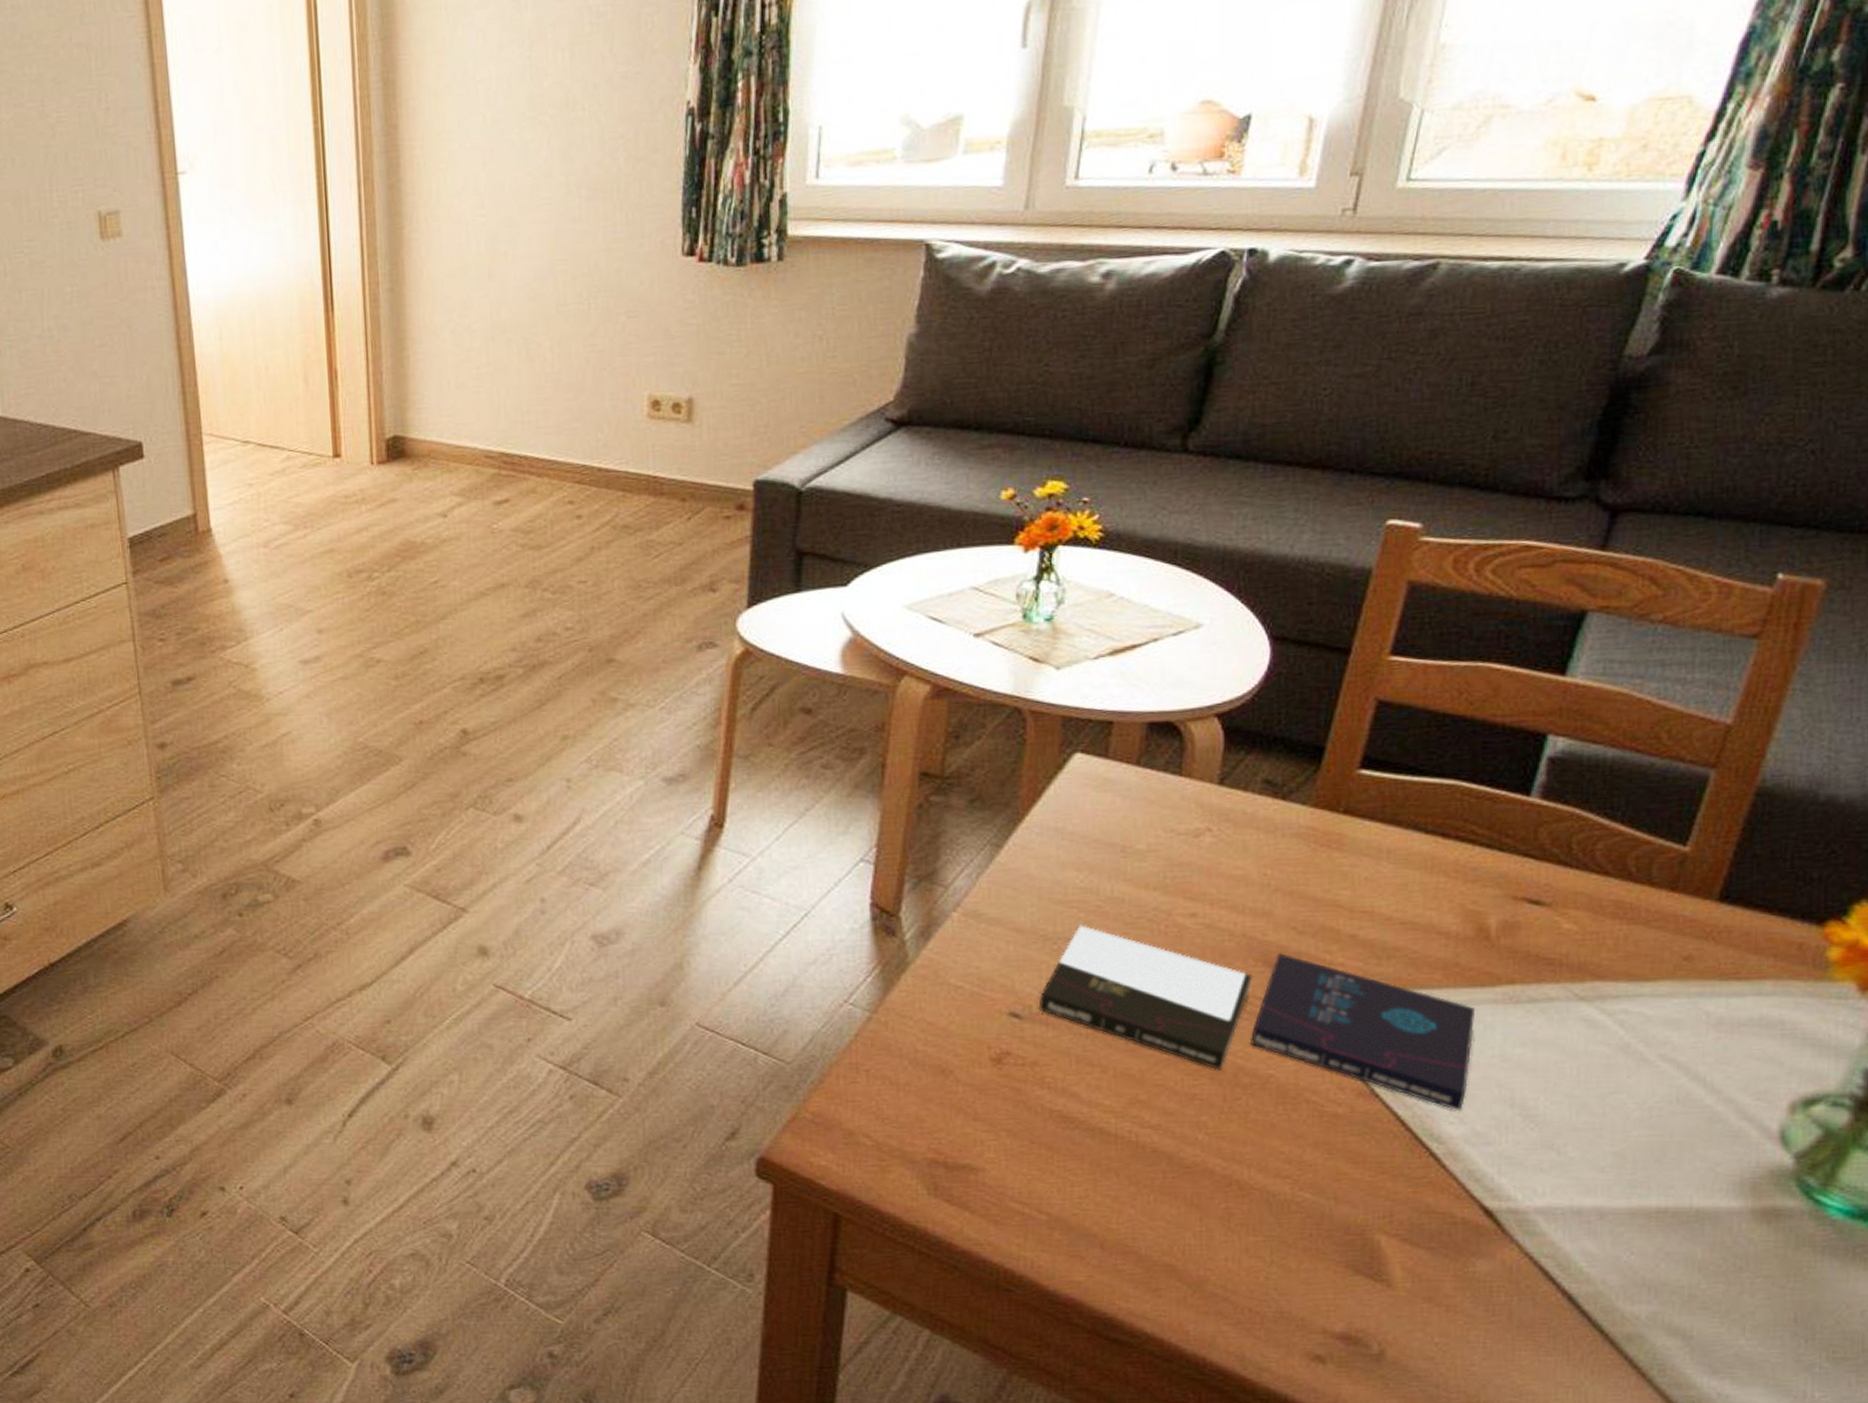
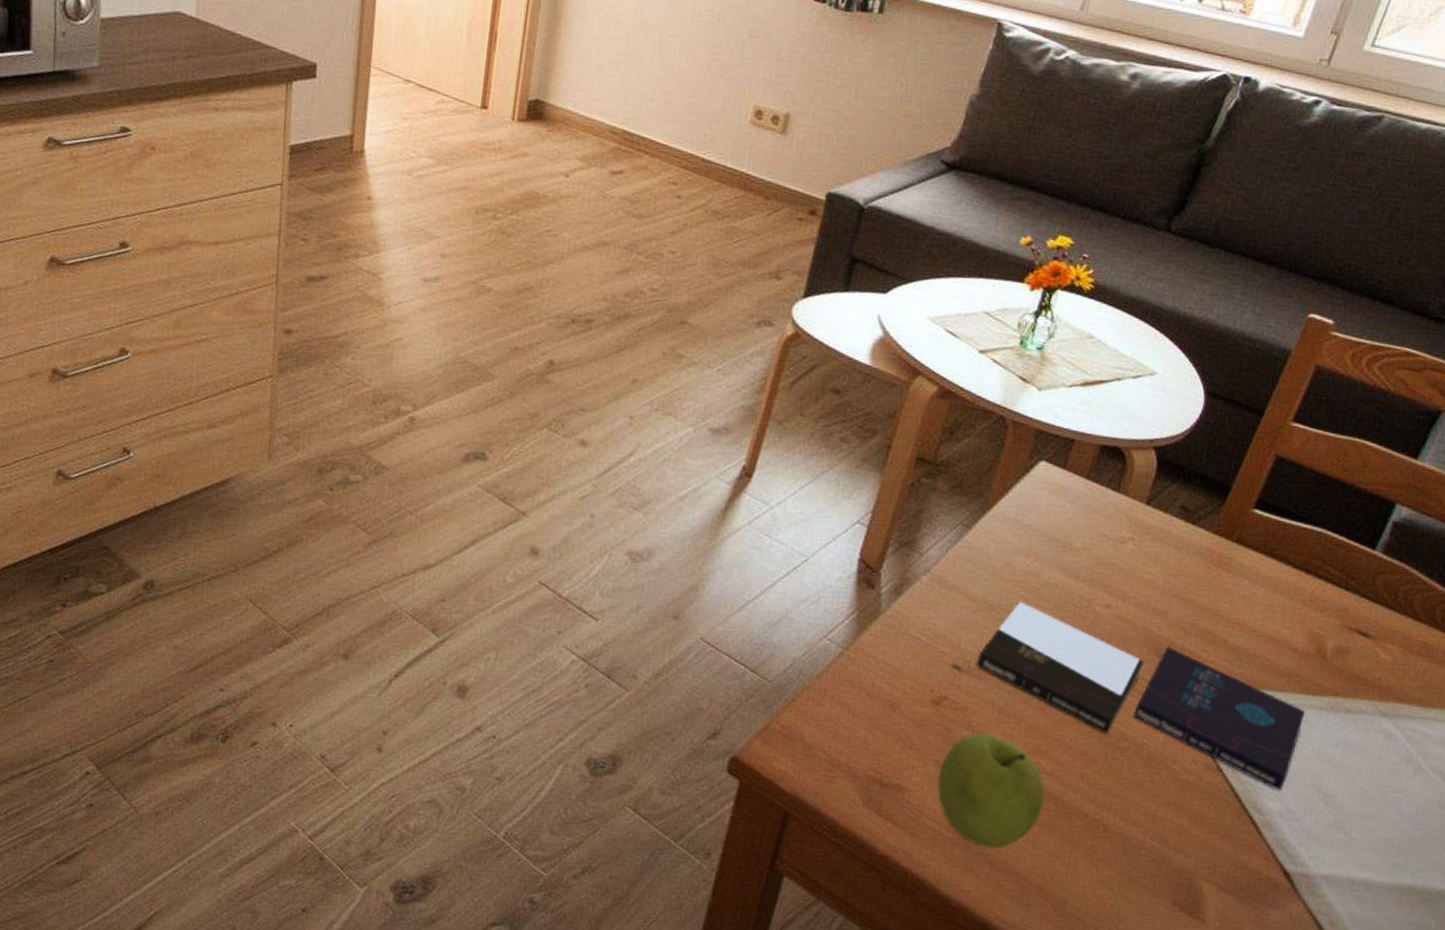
fruit: none [1015,1089,1155,1227] -> present [937,733,1045,849]

